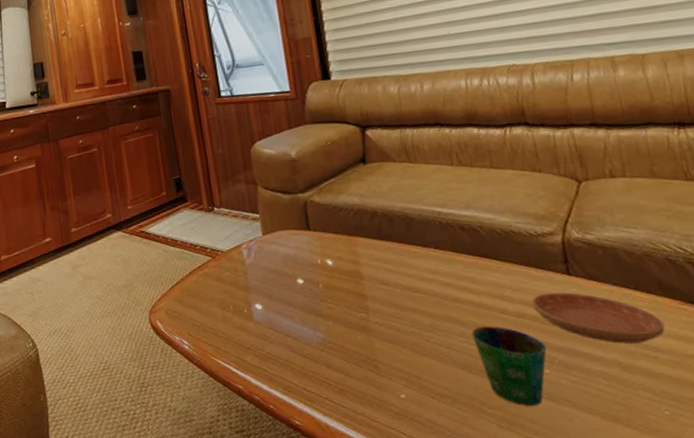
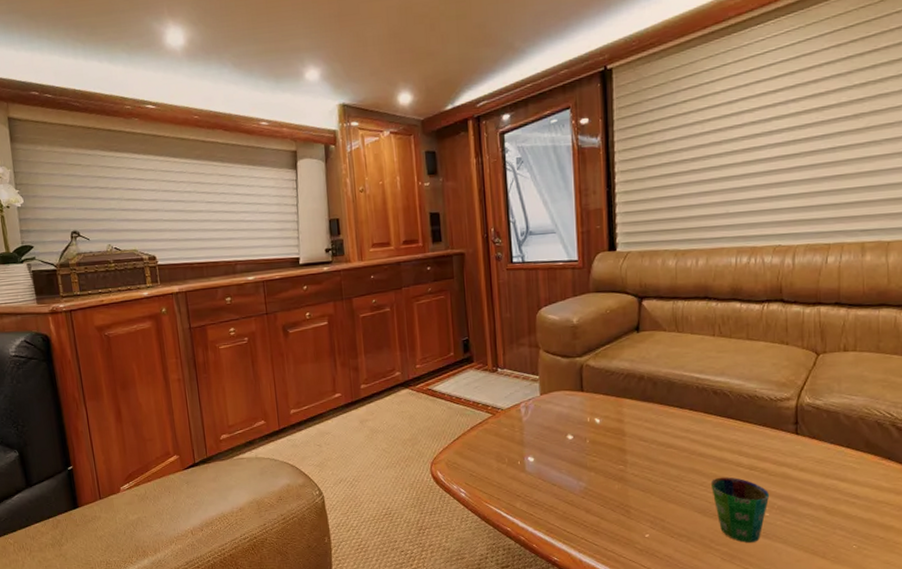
saucer: present [531,292,665,344] -> none [763,449,865,492]

